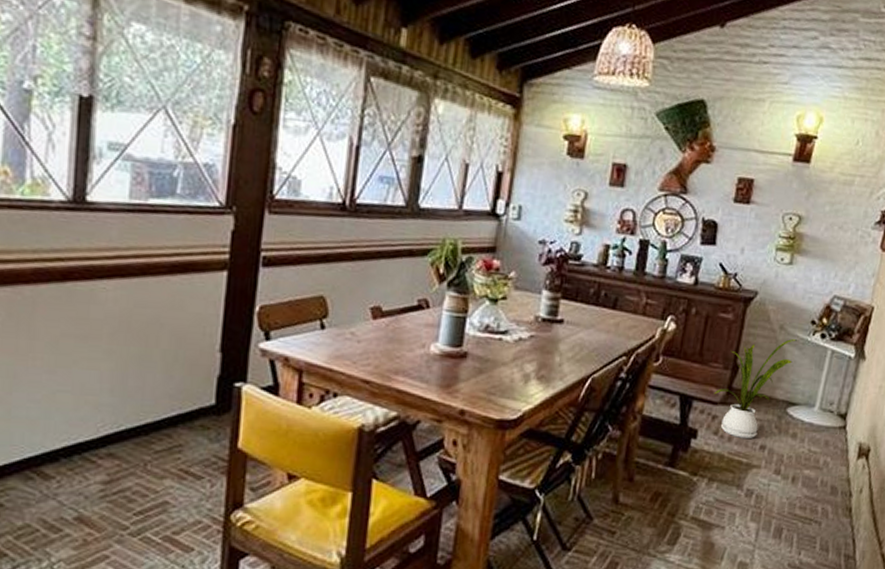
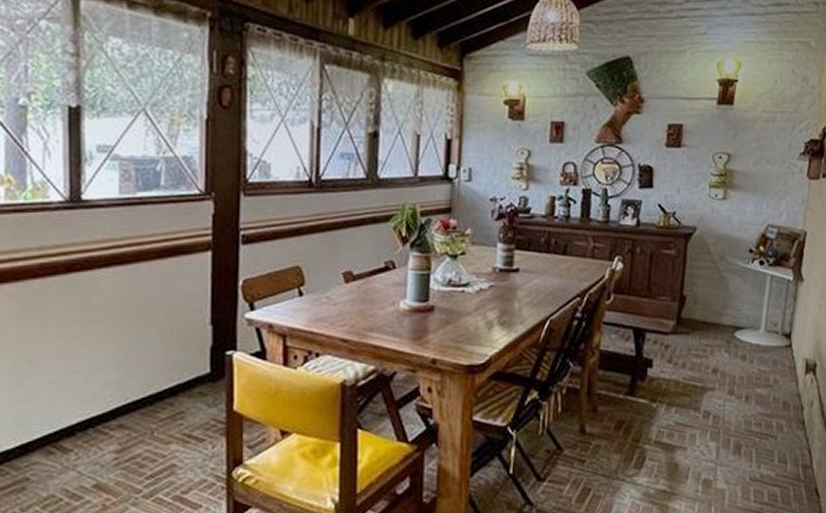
house plant: present [713,339,799,438] -> none [664,268,739,364]

